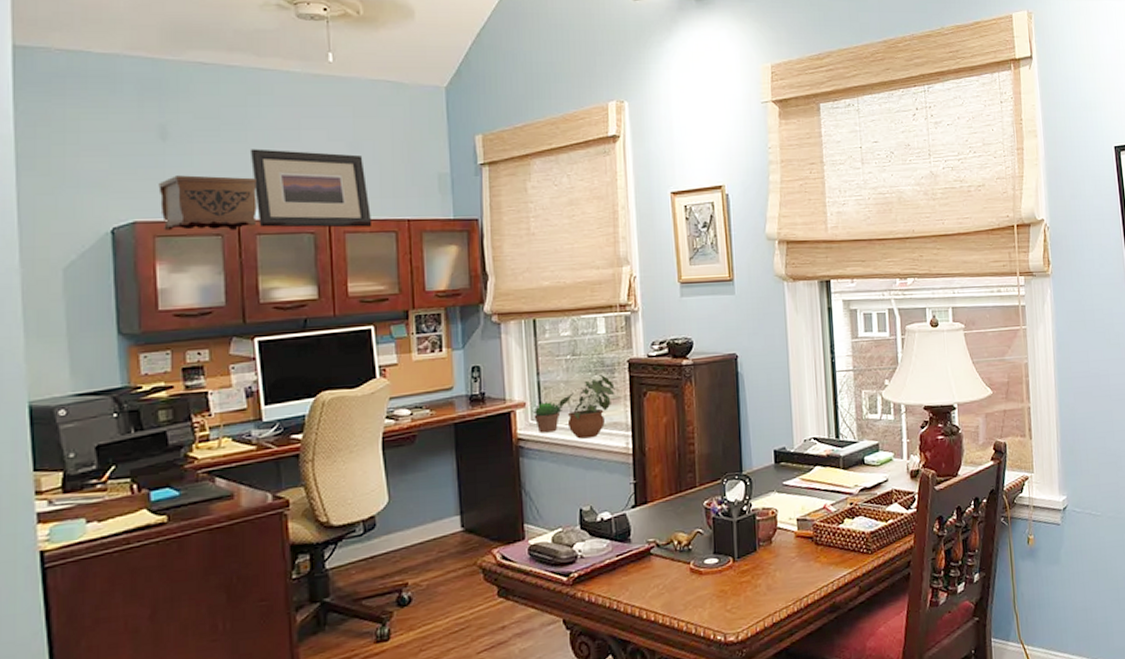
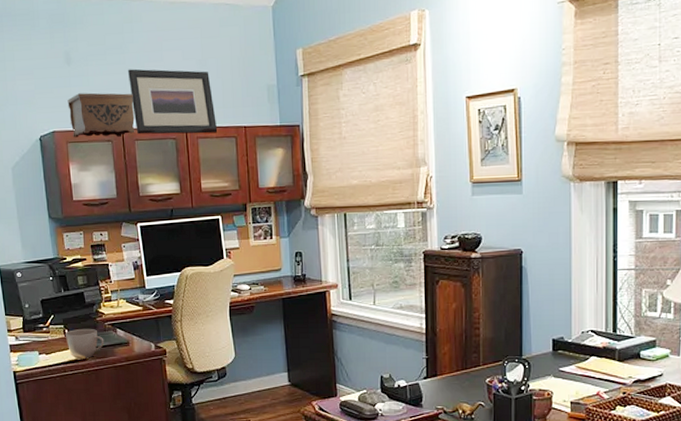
cup: none [132,479,195,525] -> present [65,328,104,360]
succulent plant: present [532,402,562,434] -> none [343,285,367,311]
potted plant: present [559,375,615,439] -> none [365,264,412,318]

